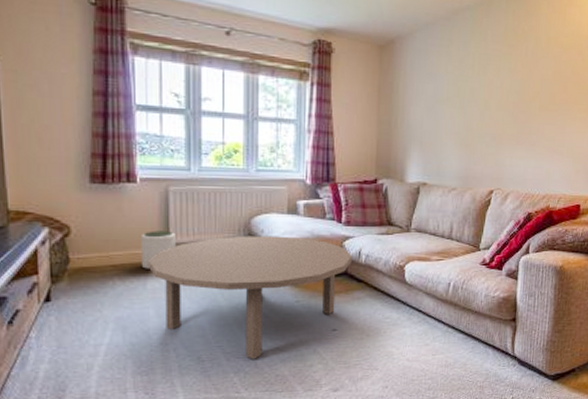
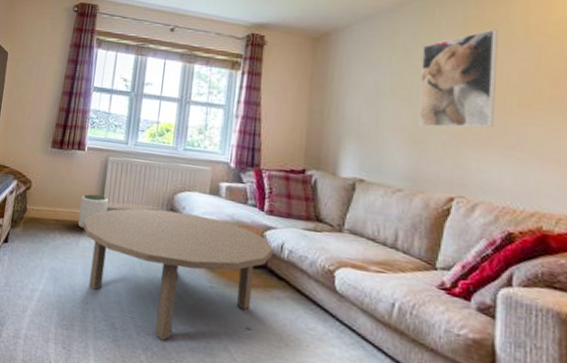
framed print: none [468,39,529,131] -> present [418,29,498,128]

